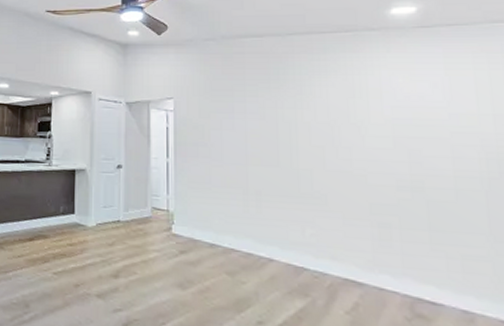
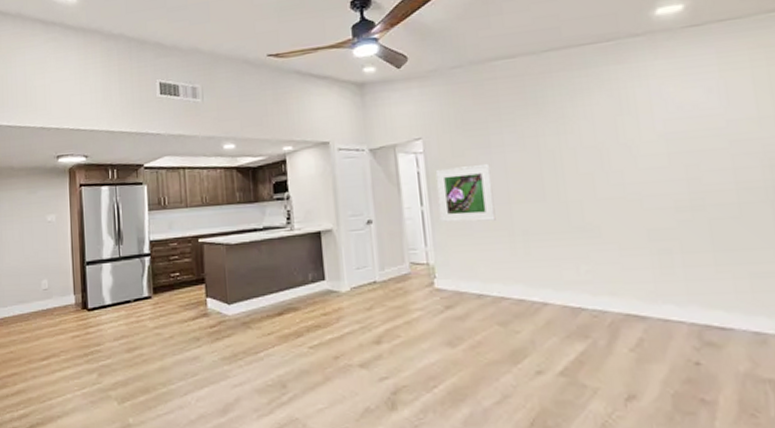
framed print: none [182,127,233,178] -> present [435,164,496,223]

